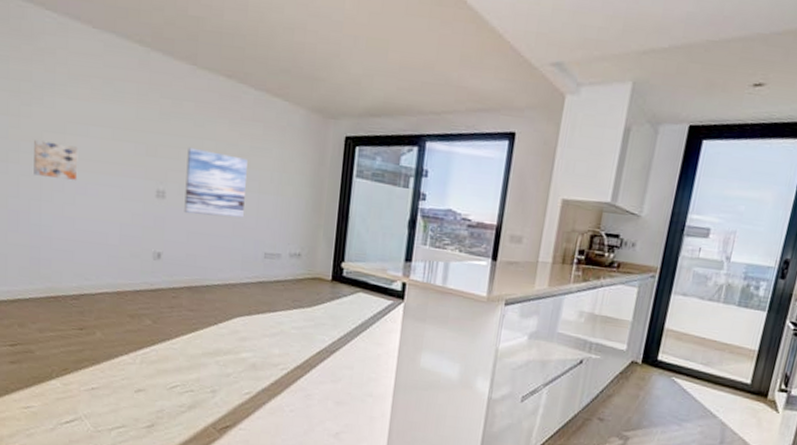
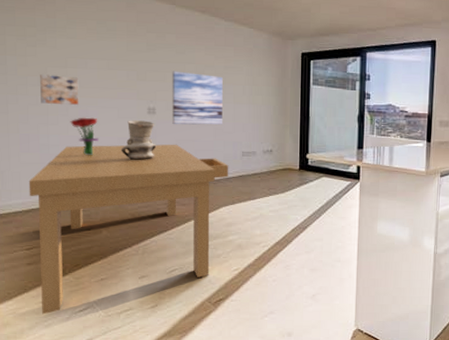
dining table: none [15,228,248,422] -> present [28,144,229,315]
bouquet: none [66,195,98,243] -> present [70,117,98,156]
ceramic vessel: none [122,203,164,254] -> present [120,120,157,161]

